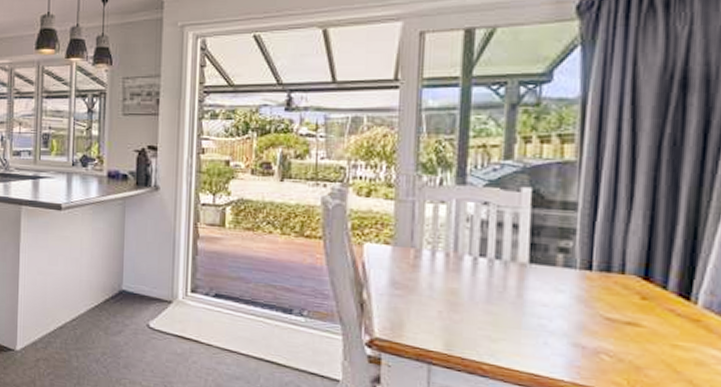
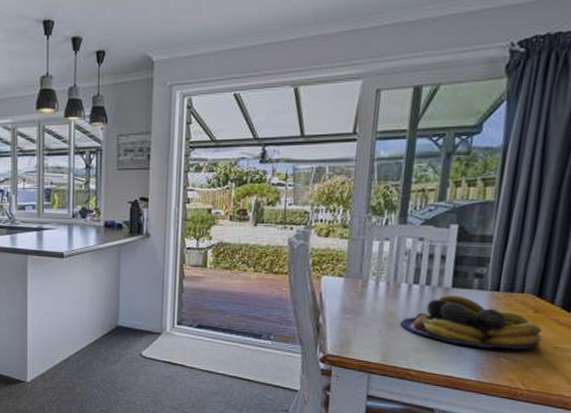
fruit bowl: none [466,271,655,346] -> present [400,294,542,350]

